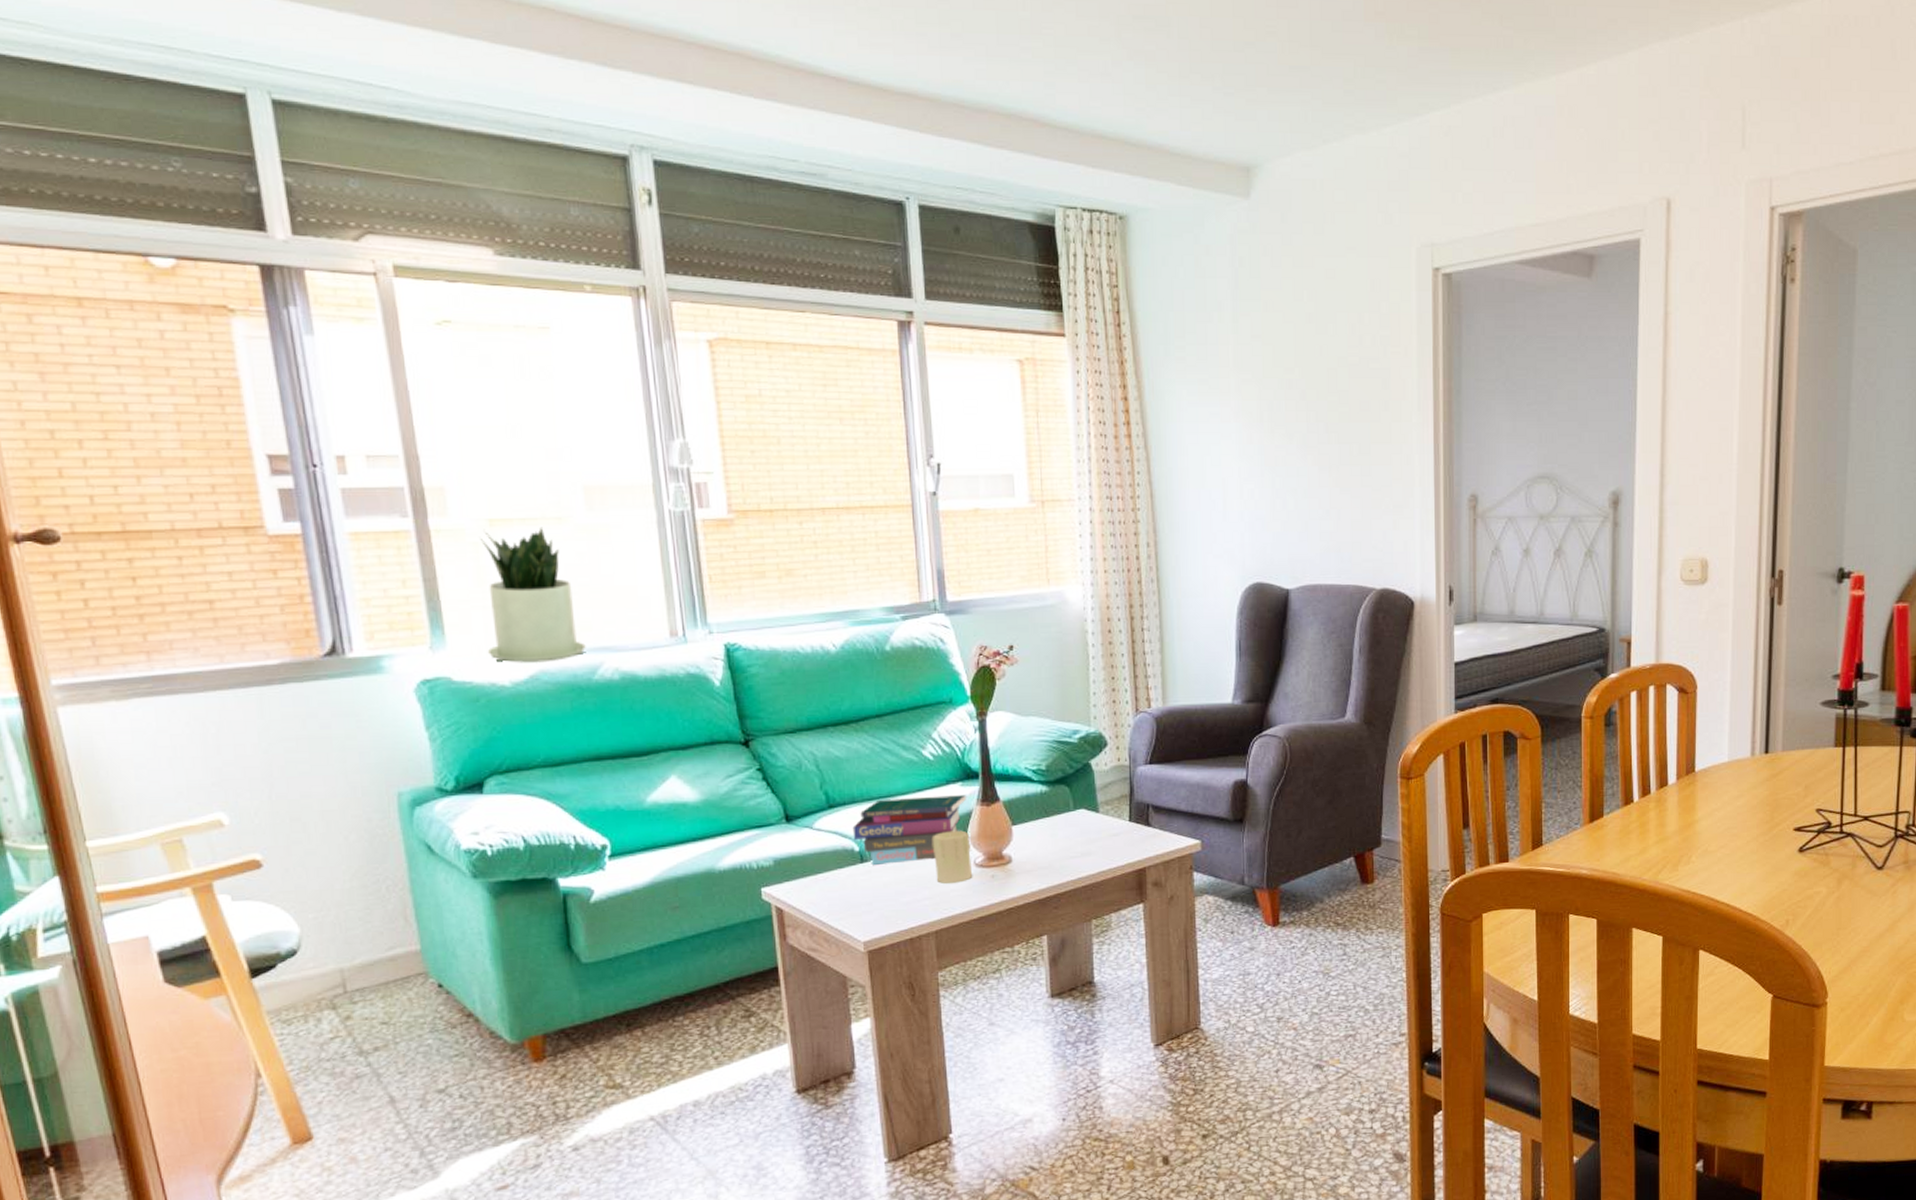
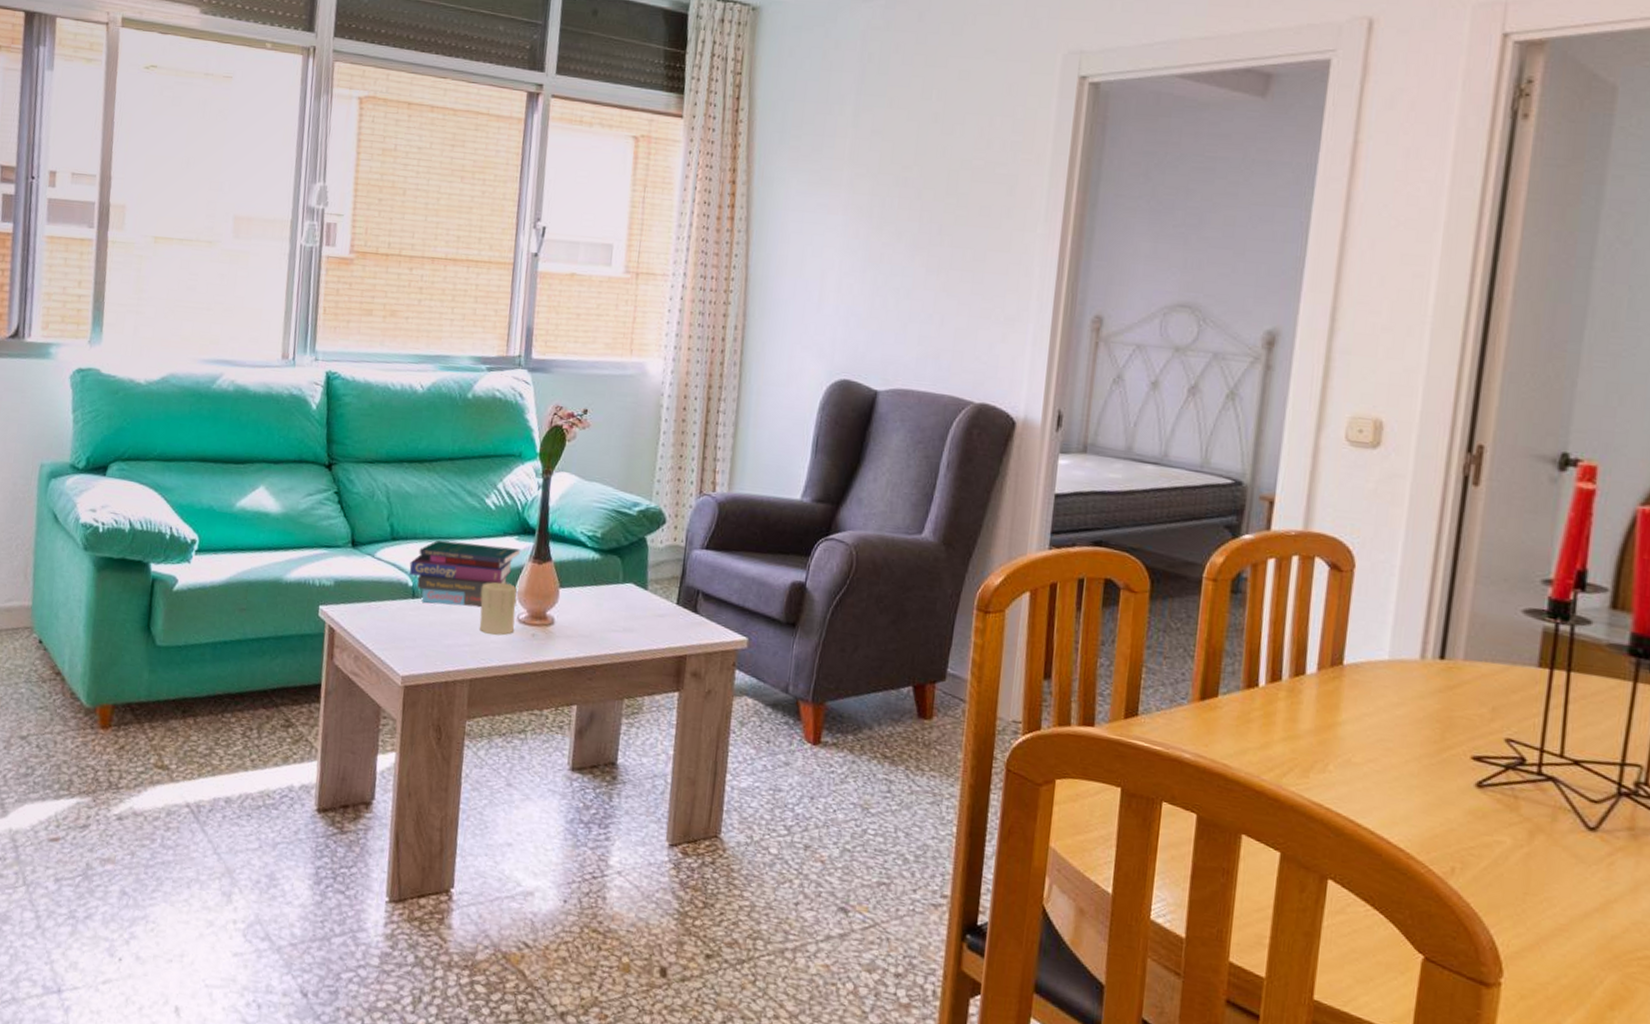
planter: present [480,527,586,663] -> none [132,247,211,368]

